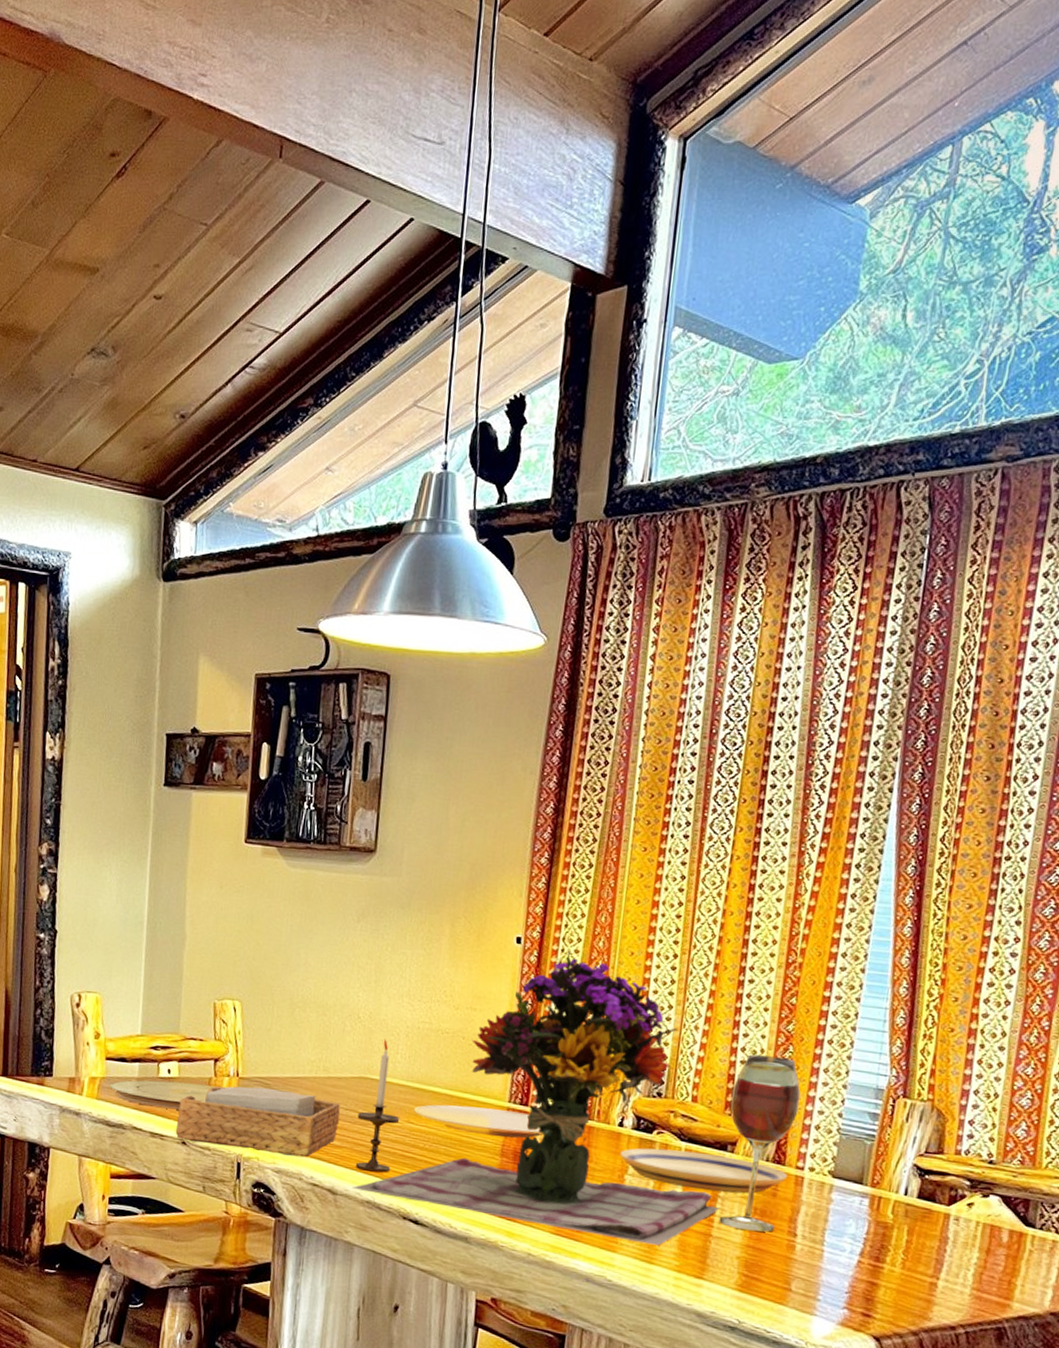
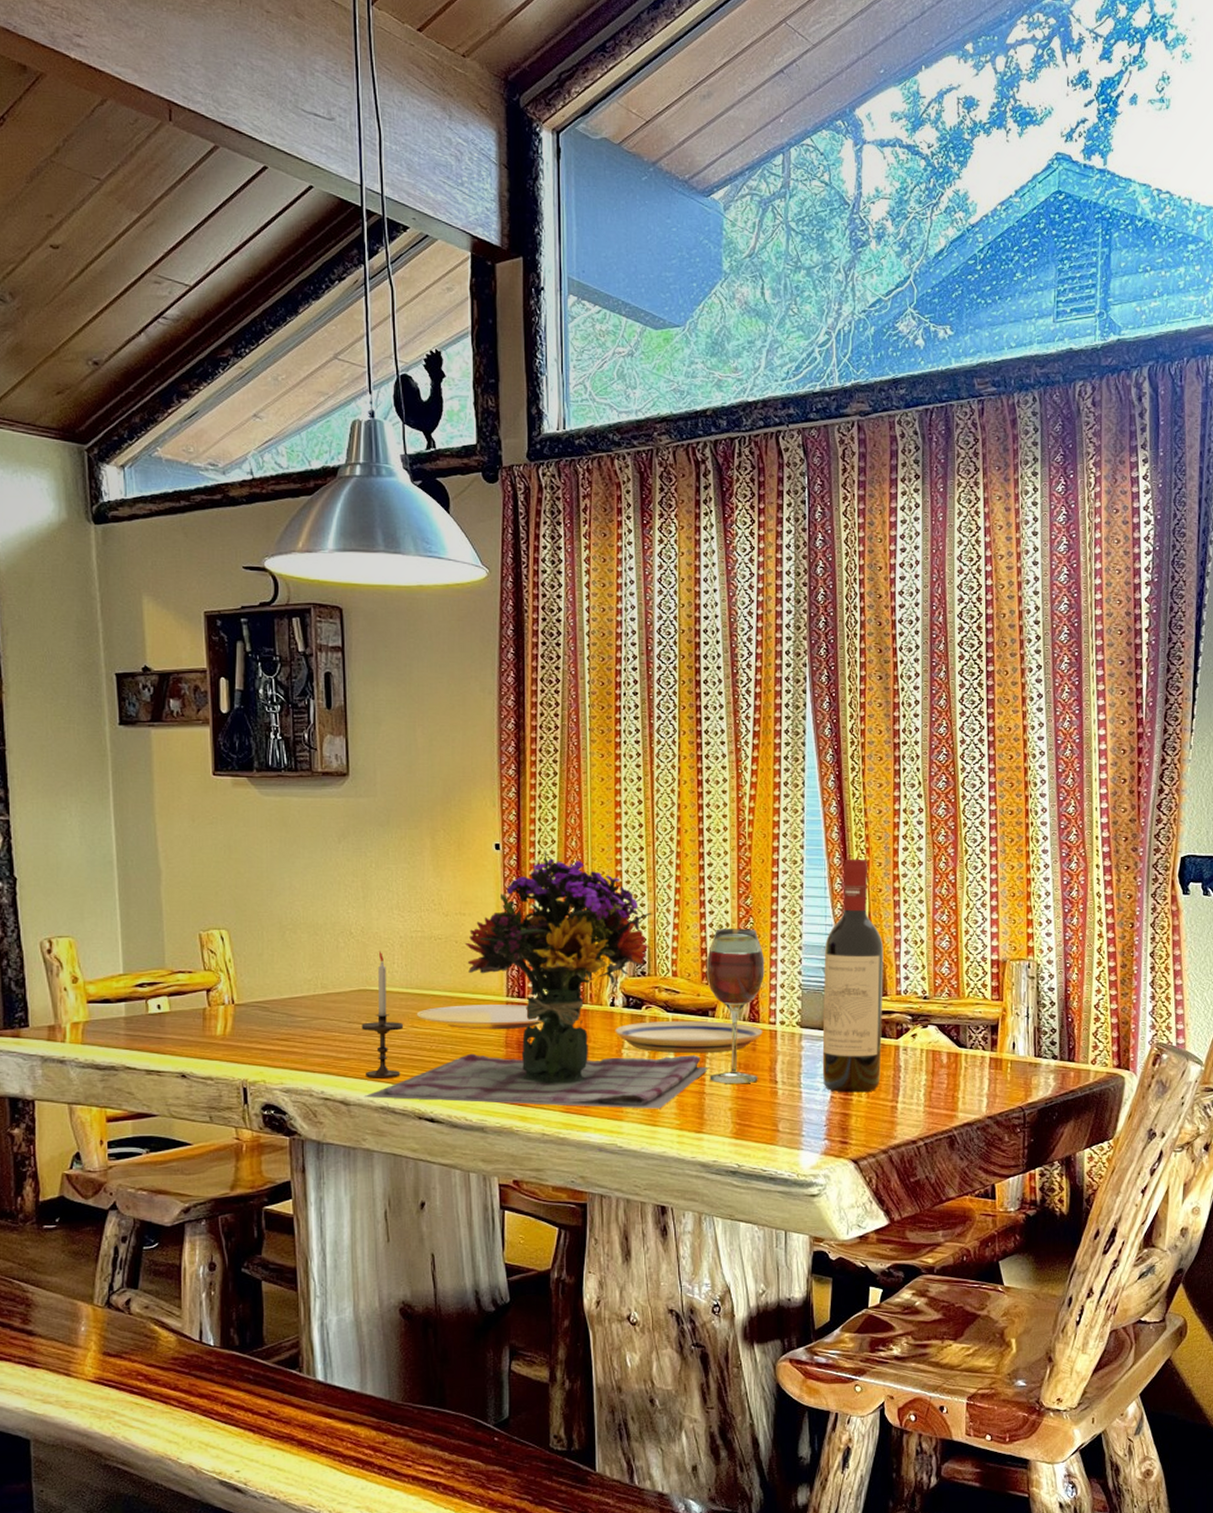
plate: present [109,1080,217,1110] -> none [94,1016,212,1044]
napkin holder: present [175,1086,341,1157] -> none [173,1011,344,1074]
wine bottle: none [850,989,948,1263] -> present [822,858,884,1093]

